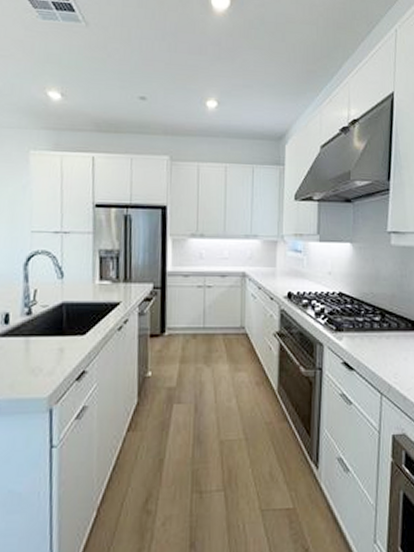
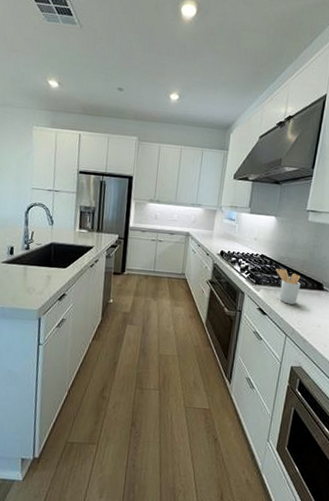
utensil holder: none [358,308,392,353] -> present [275,268,301,305]

